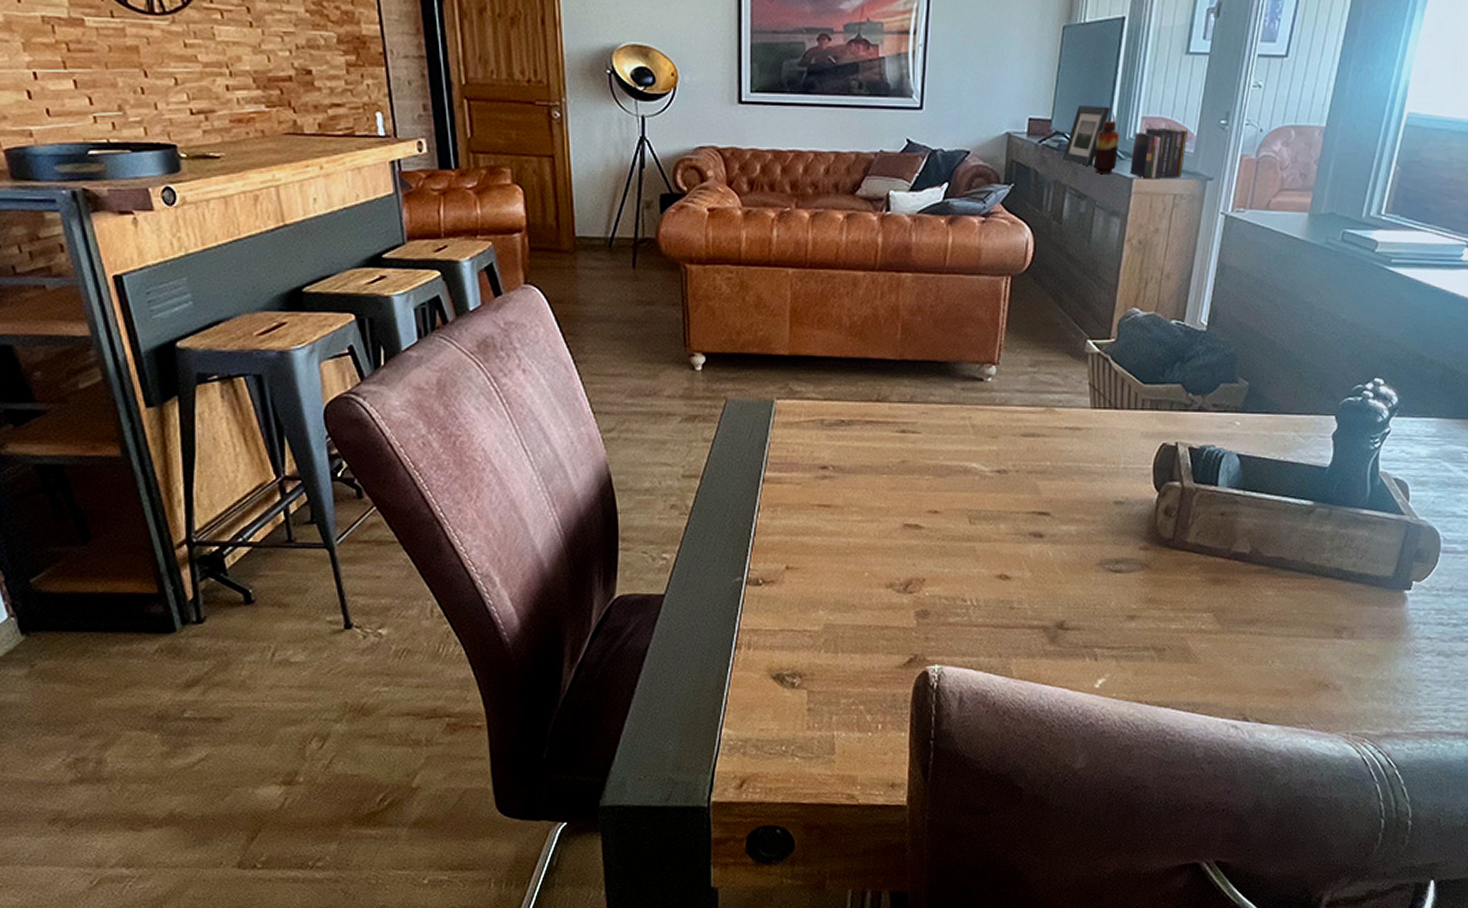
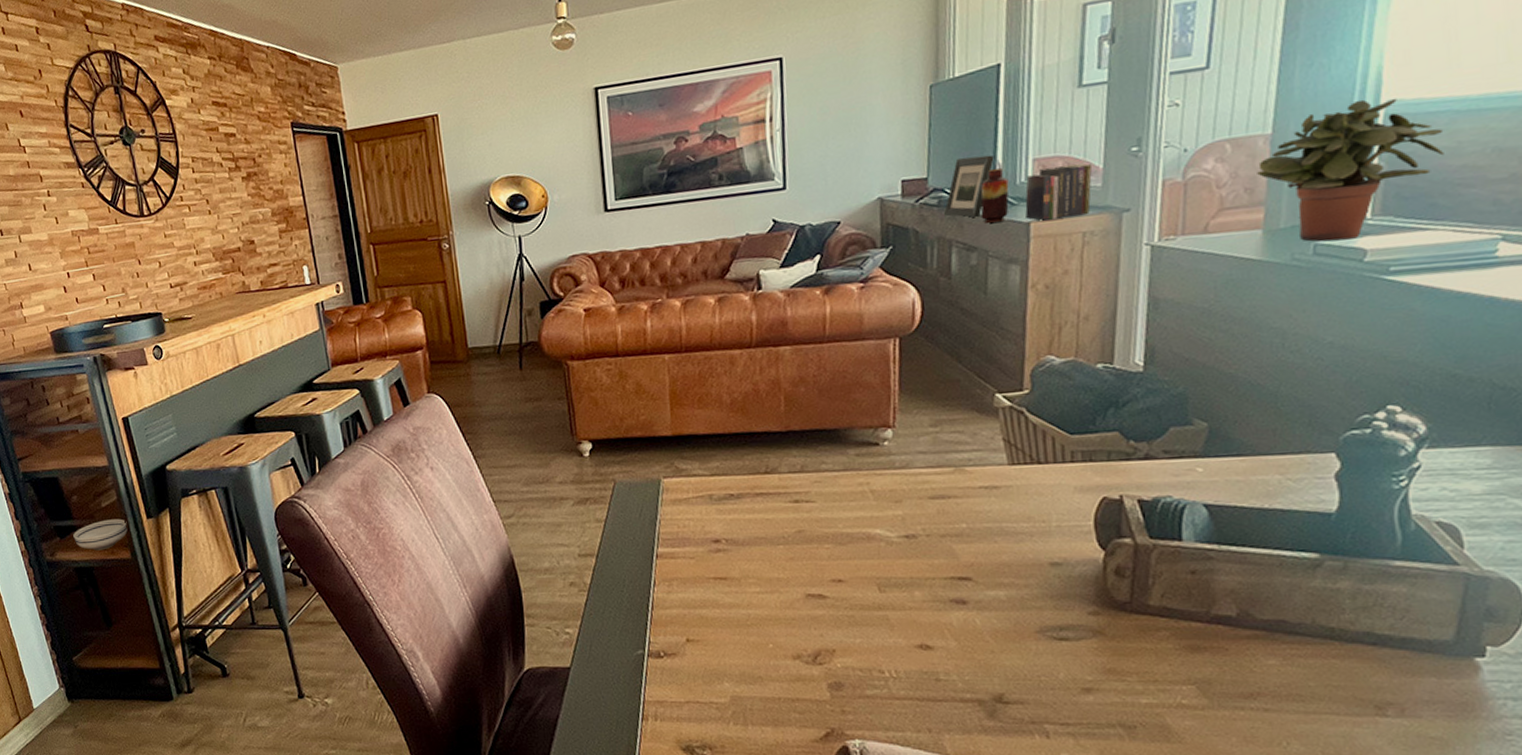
bowl: none [34,405,117,444] -> present [73,518,128,551]
potted plant: none [1311,108,1442,231] -> present [1257,98,1444,242]

